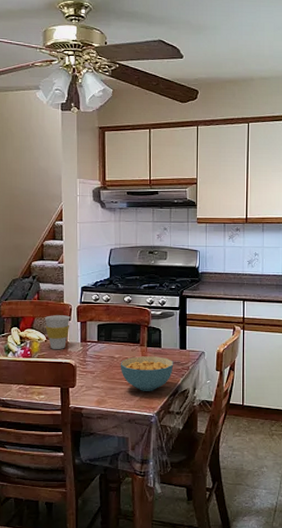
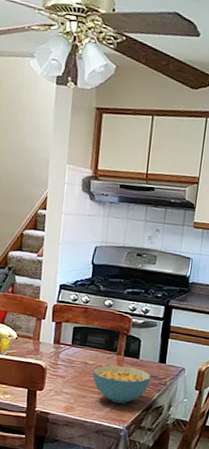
cup: present [44,315,70,349] -> none [17,311,45,349]

